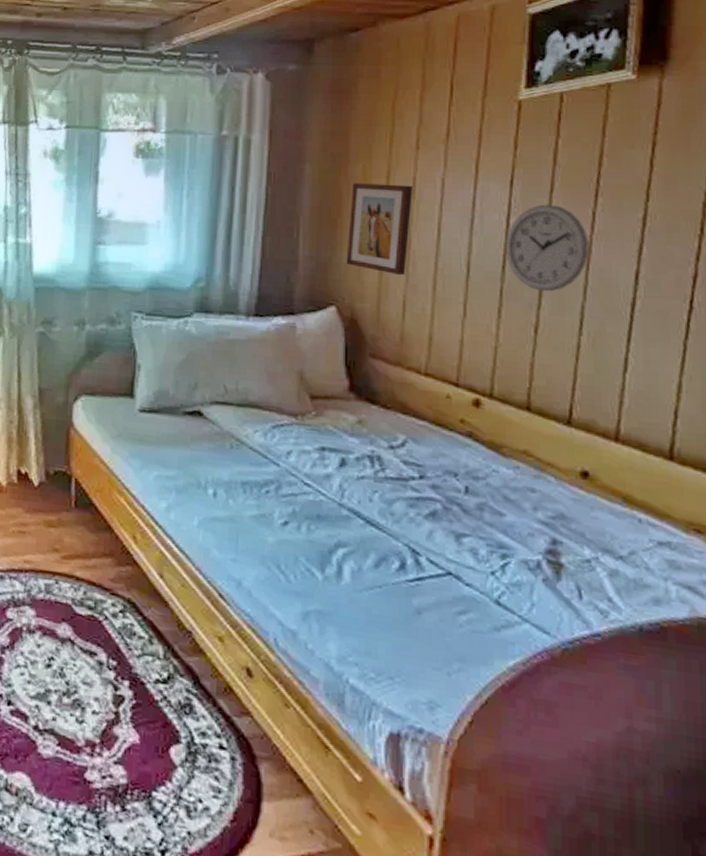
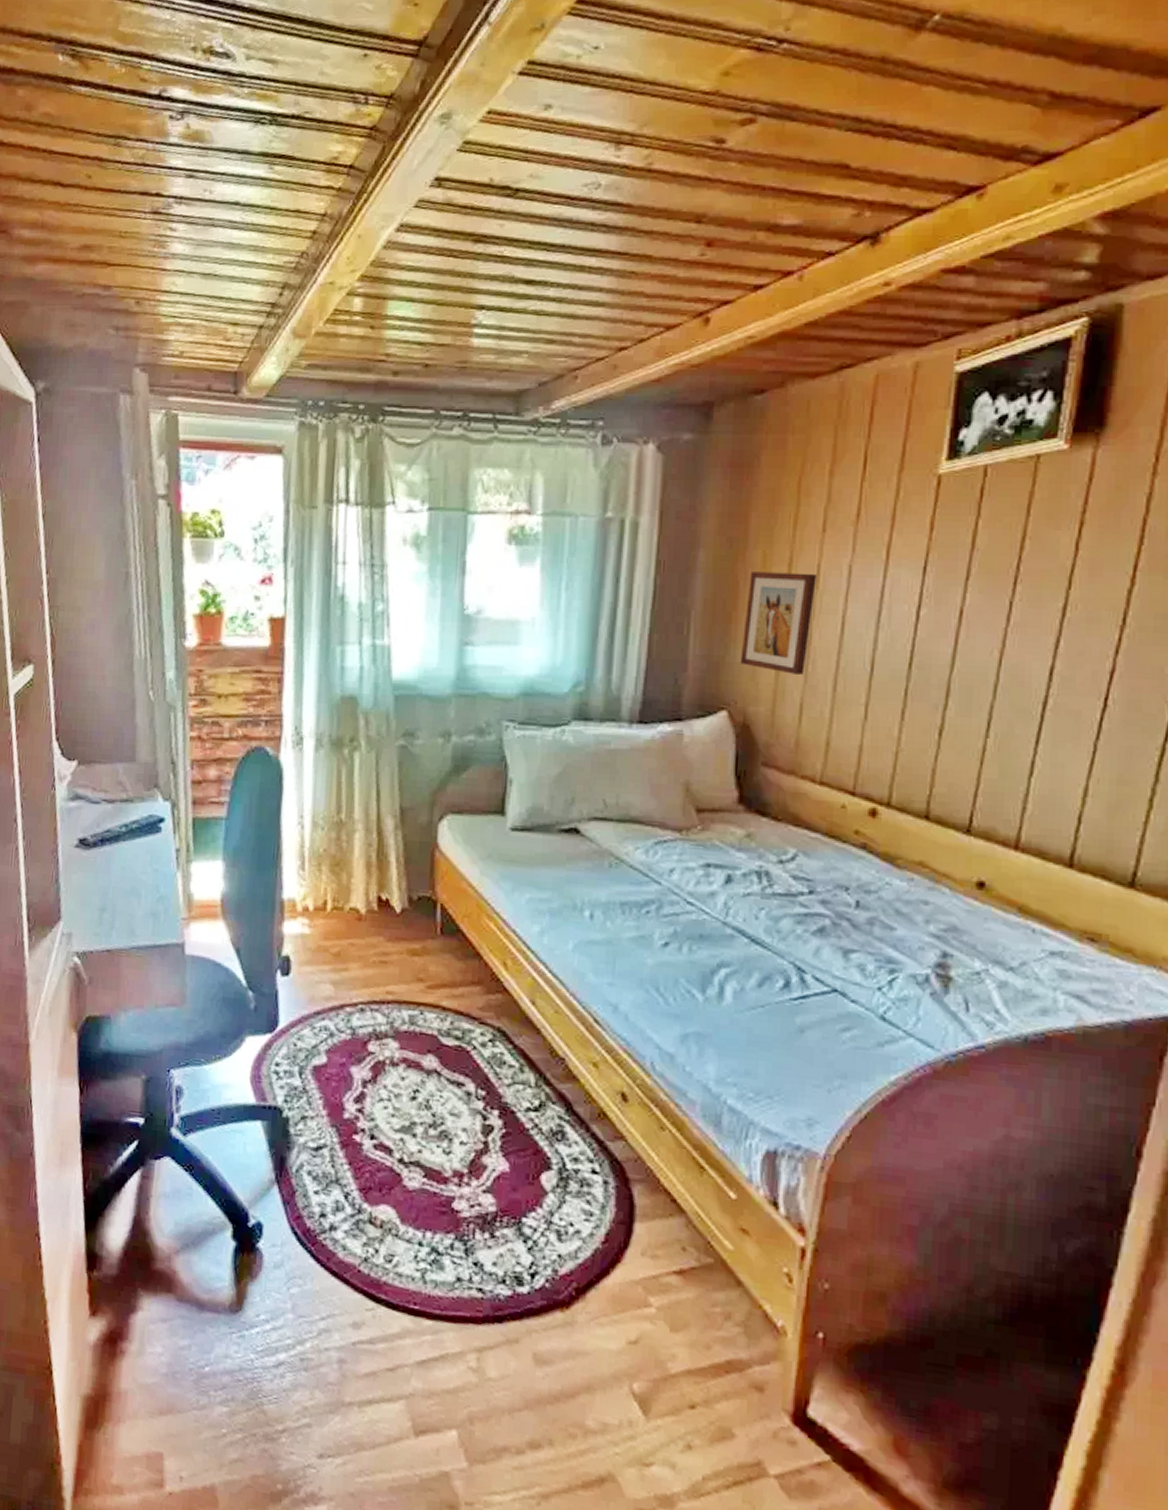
wall clock: present [505,204,589,292] -> none [913,593,1003,691]

